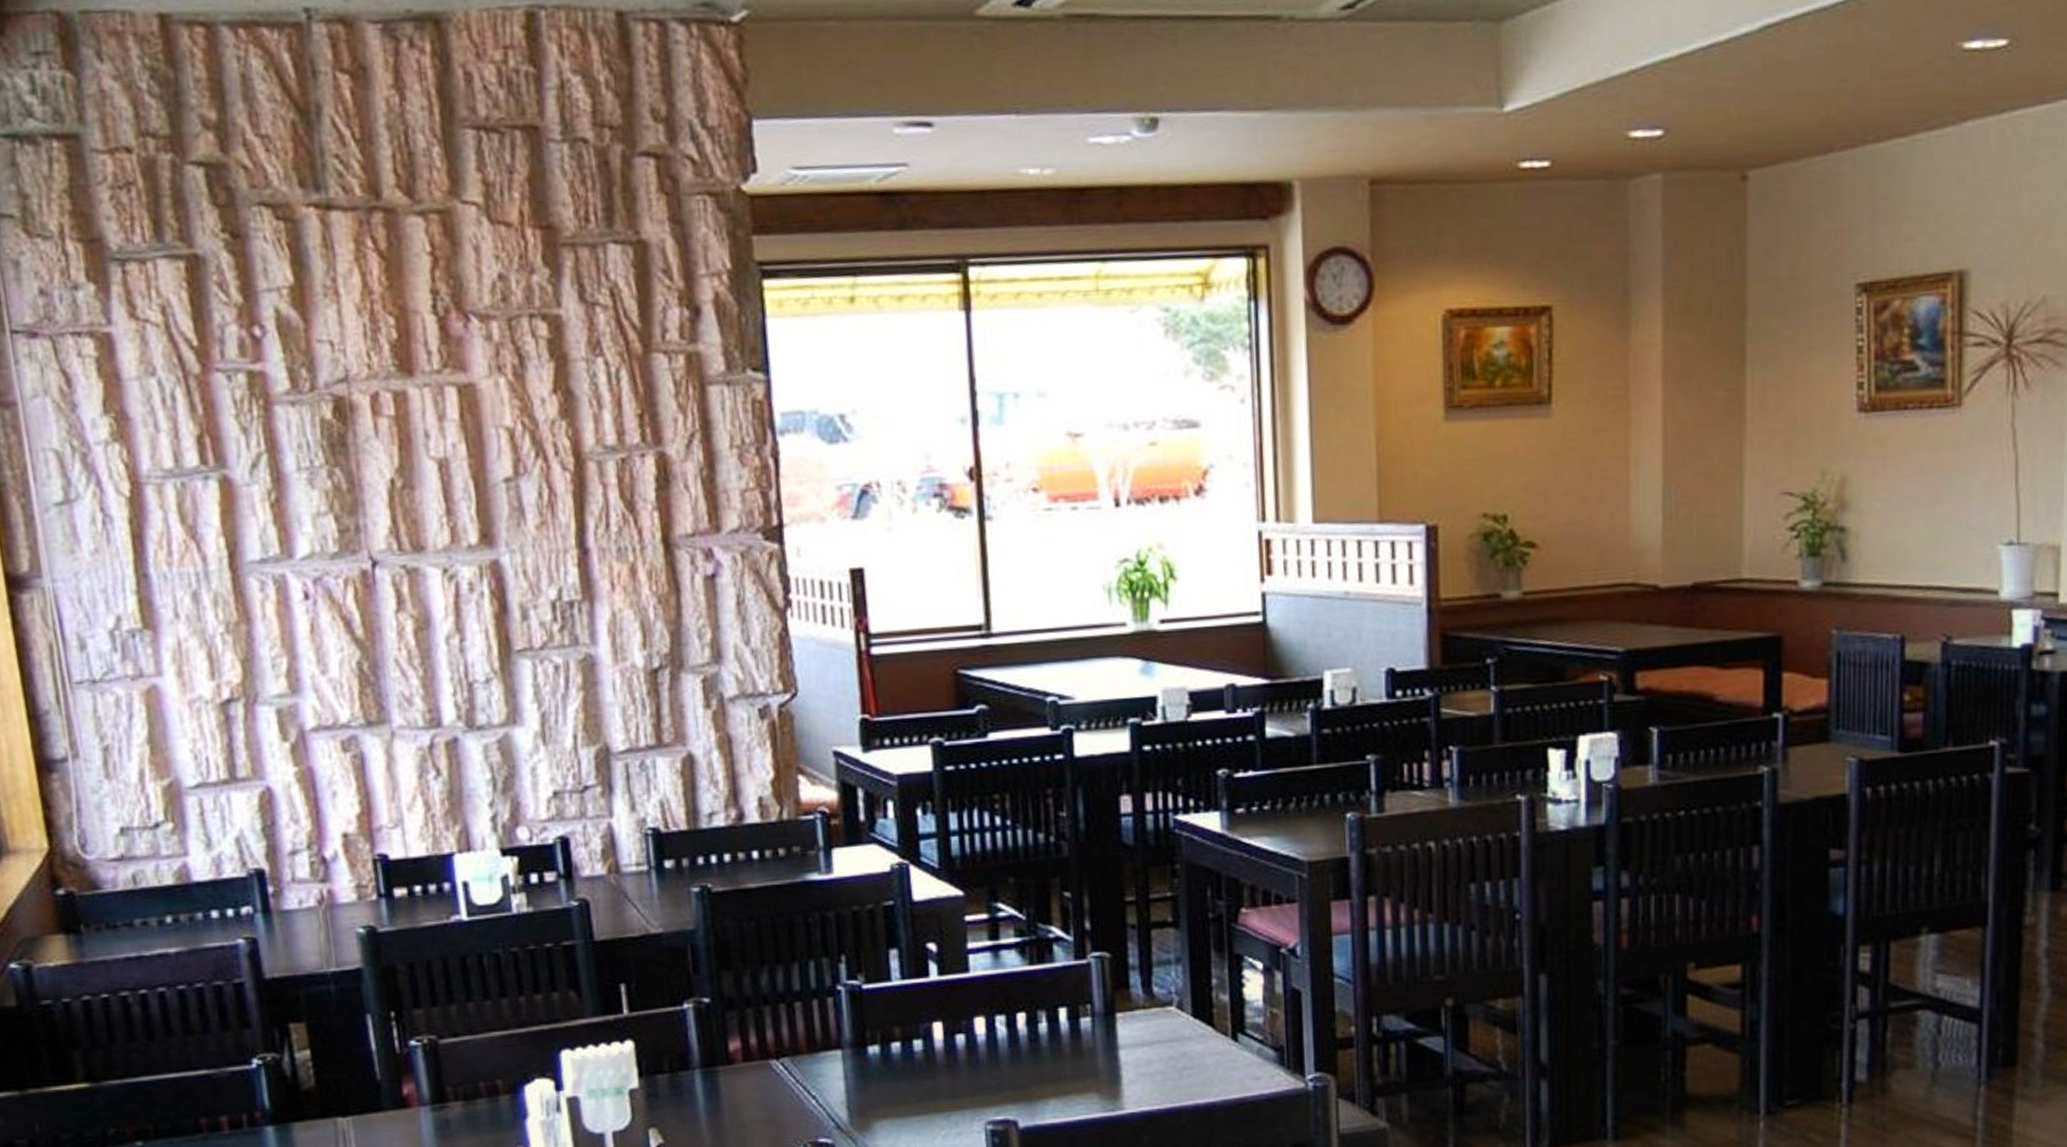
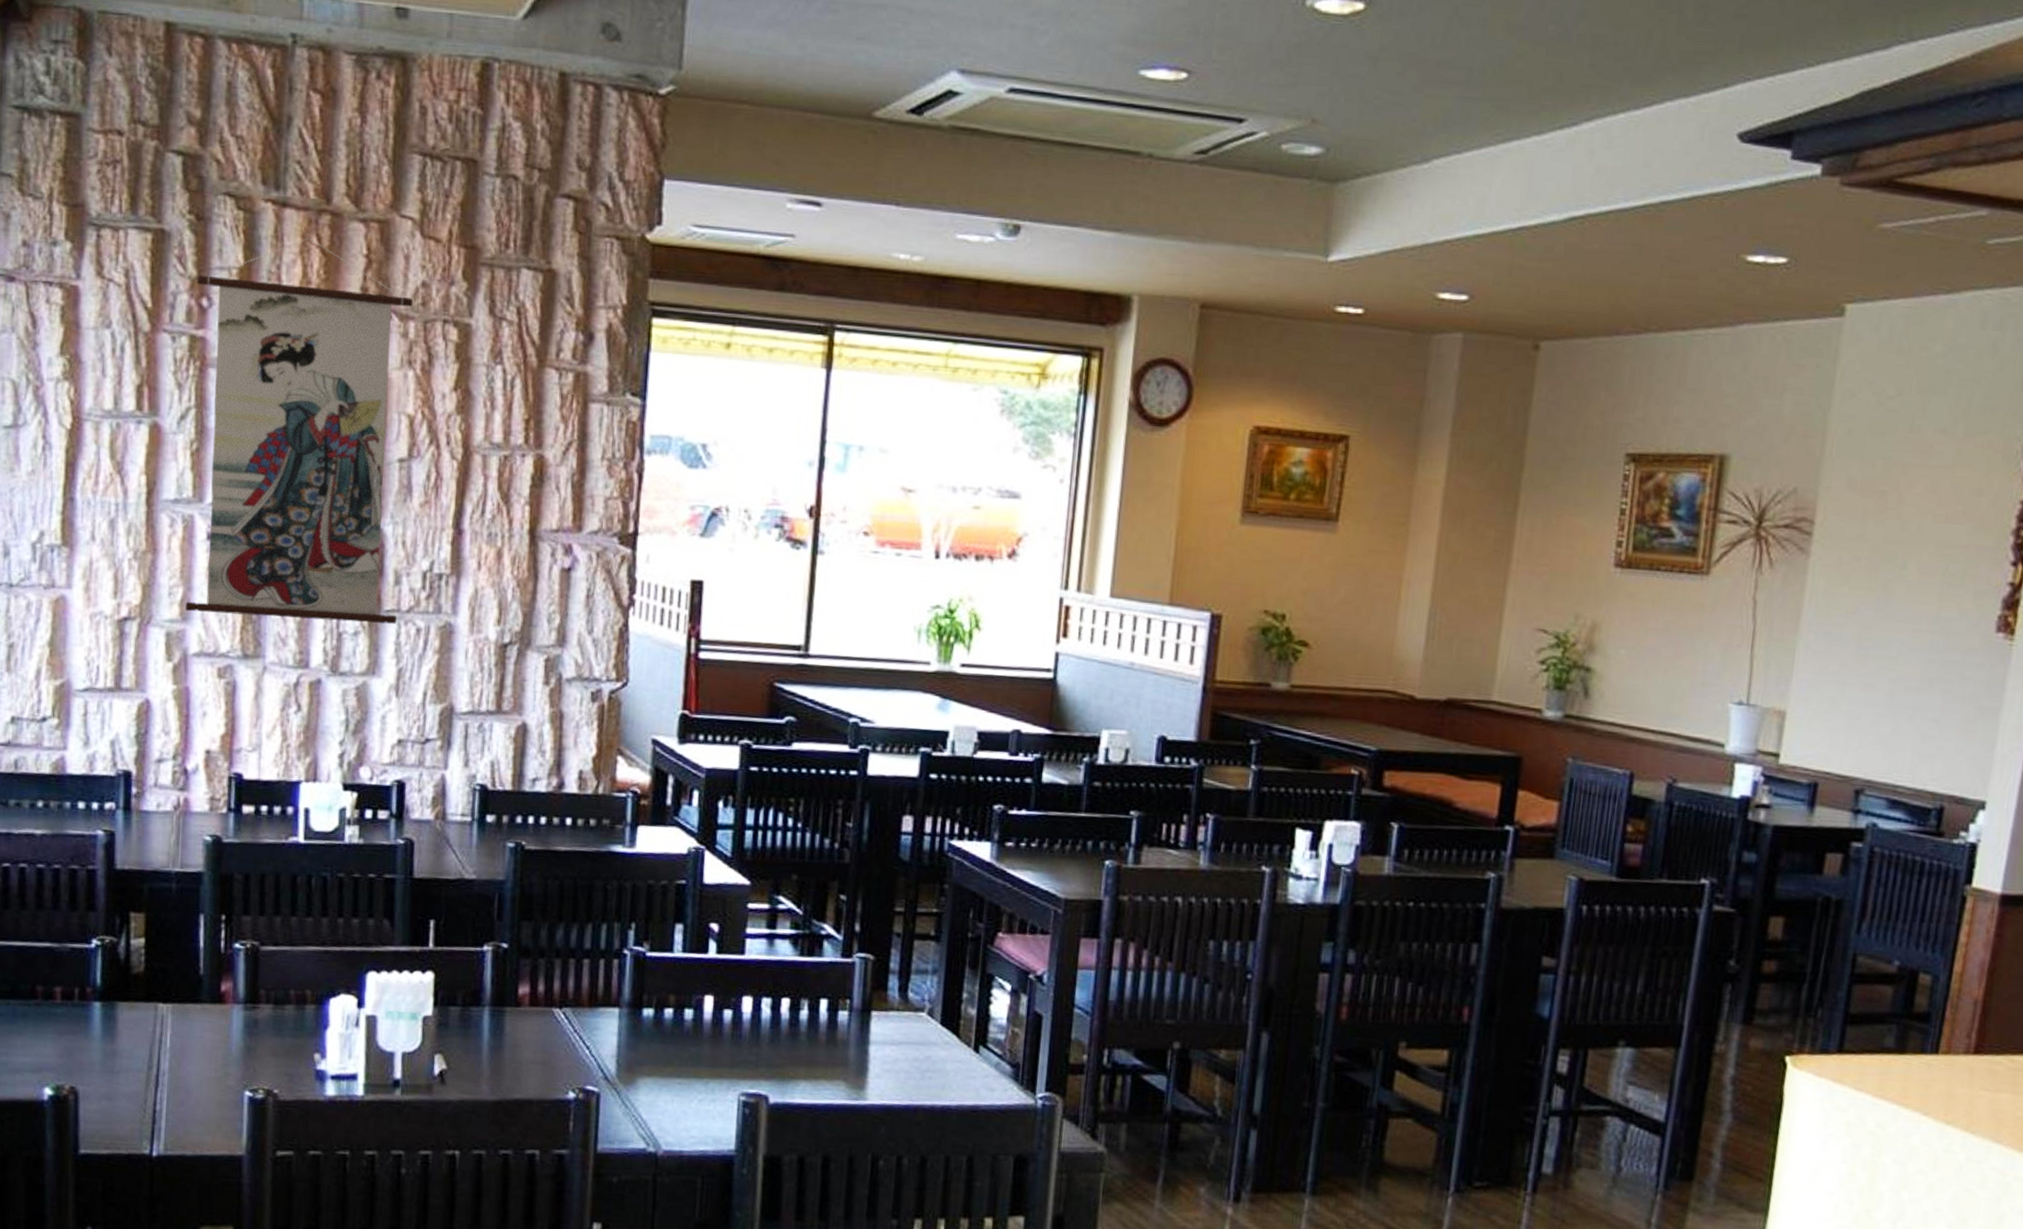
wall scroll: none [243,241,532,683] -> present [185,238,413,624]

